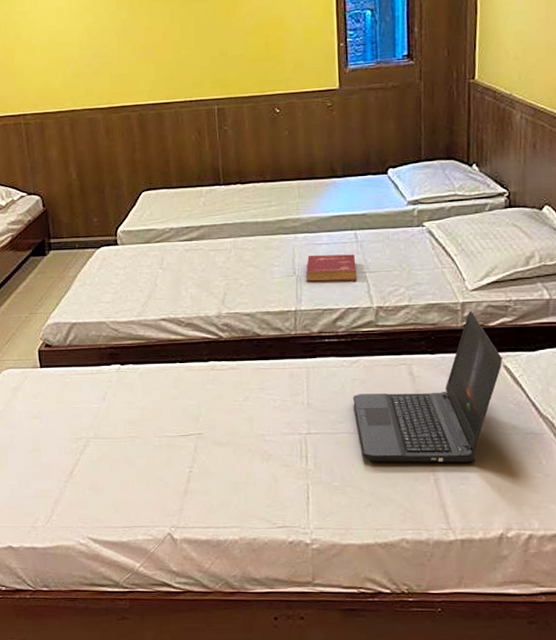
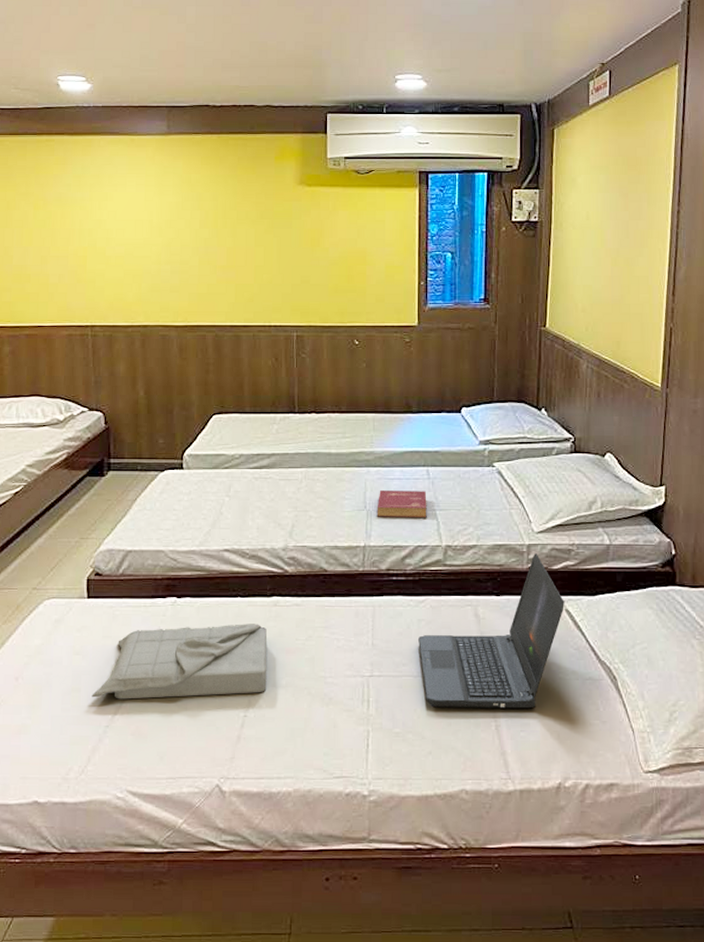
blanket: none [51,387,209,458] -> present [92,624,268,700]

